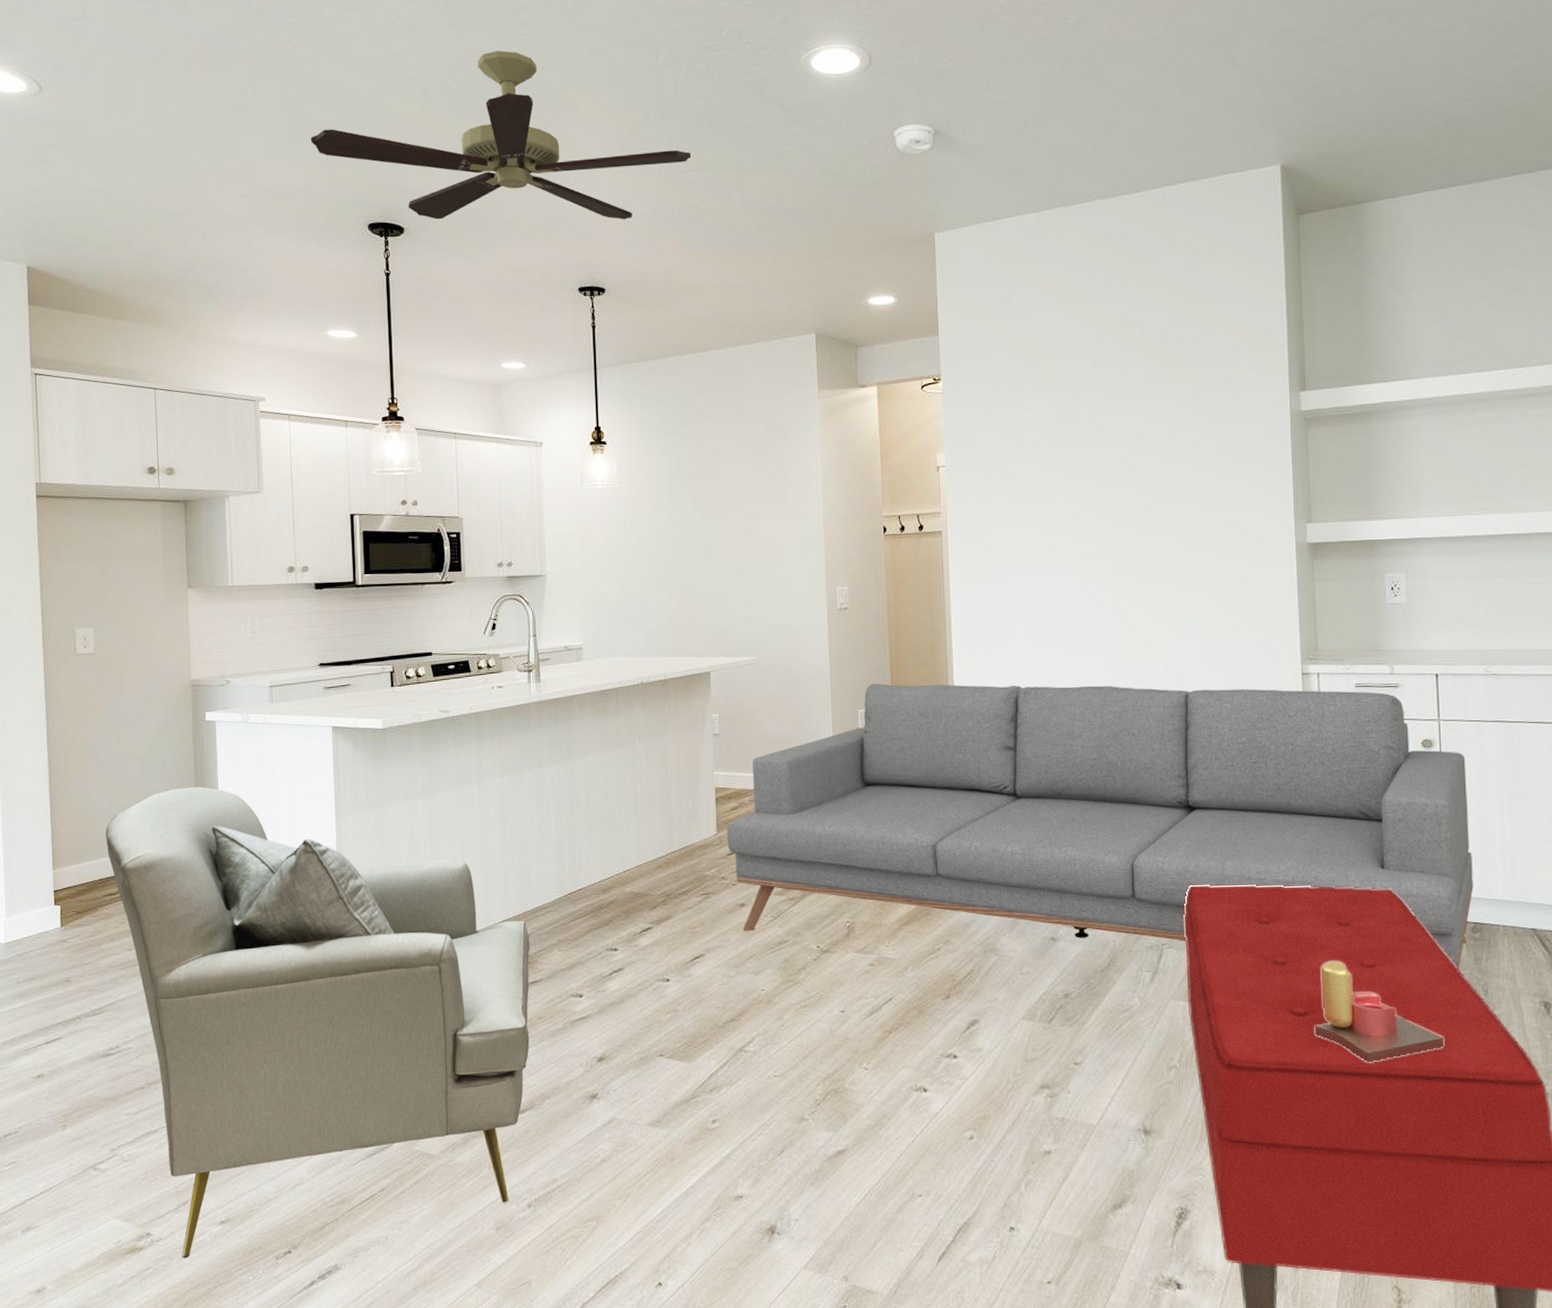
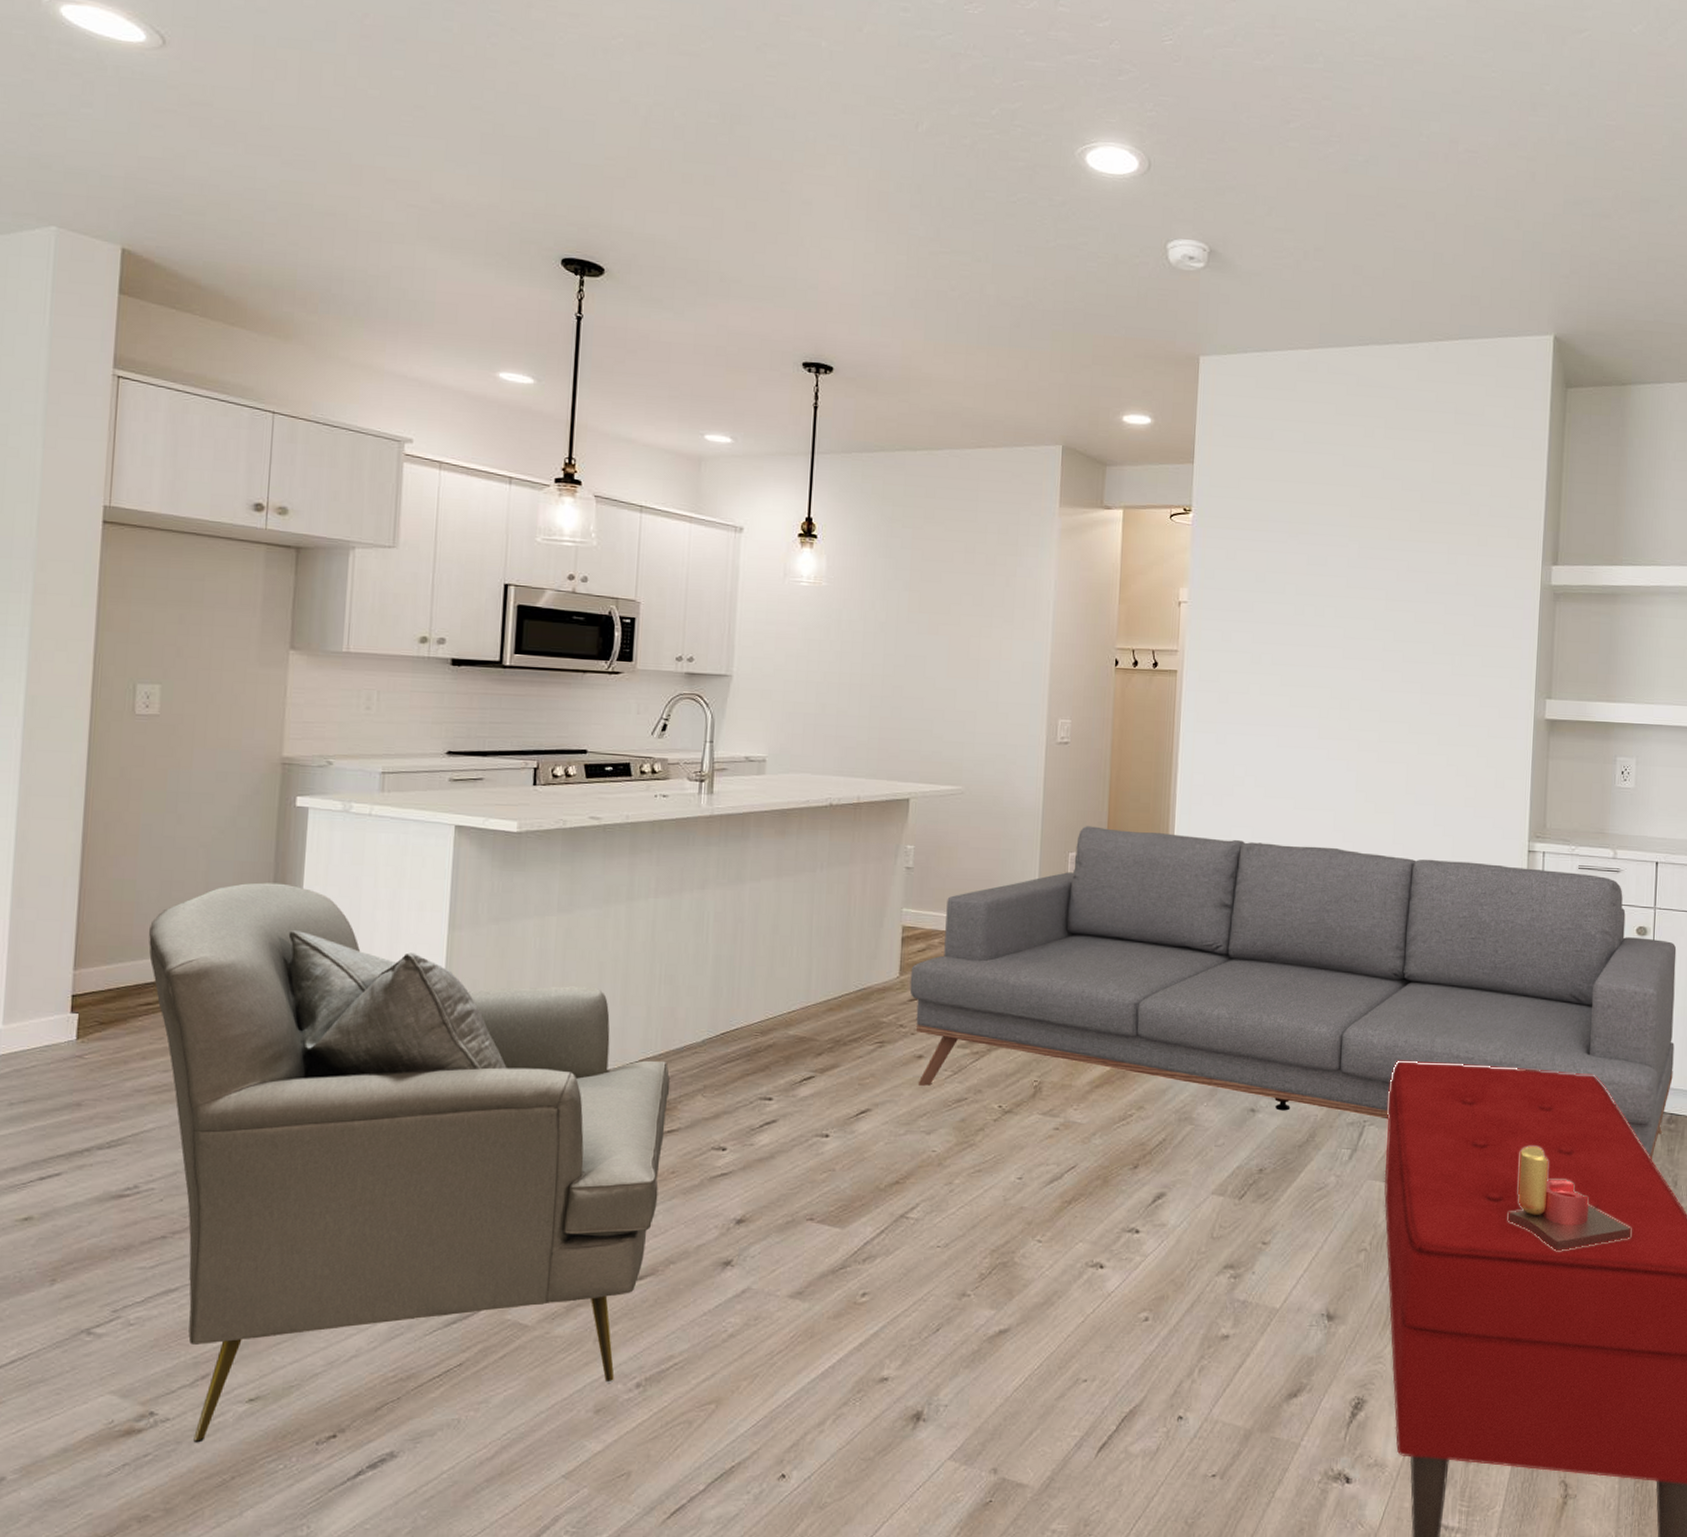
ceiling fan: present [310,50,692,220] -> none [501,88,946,296]

